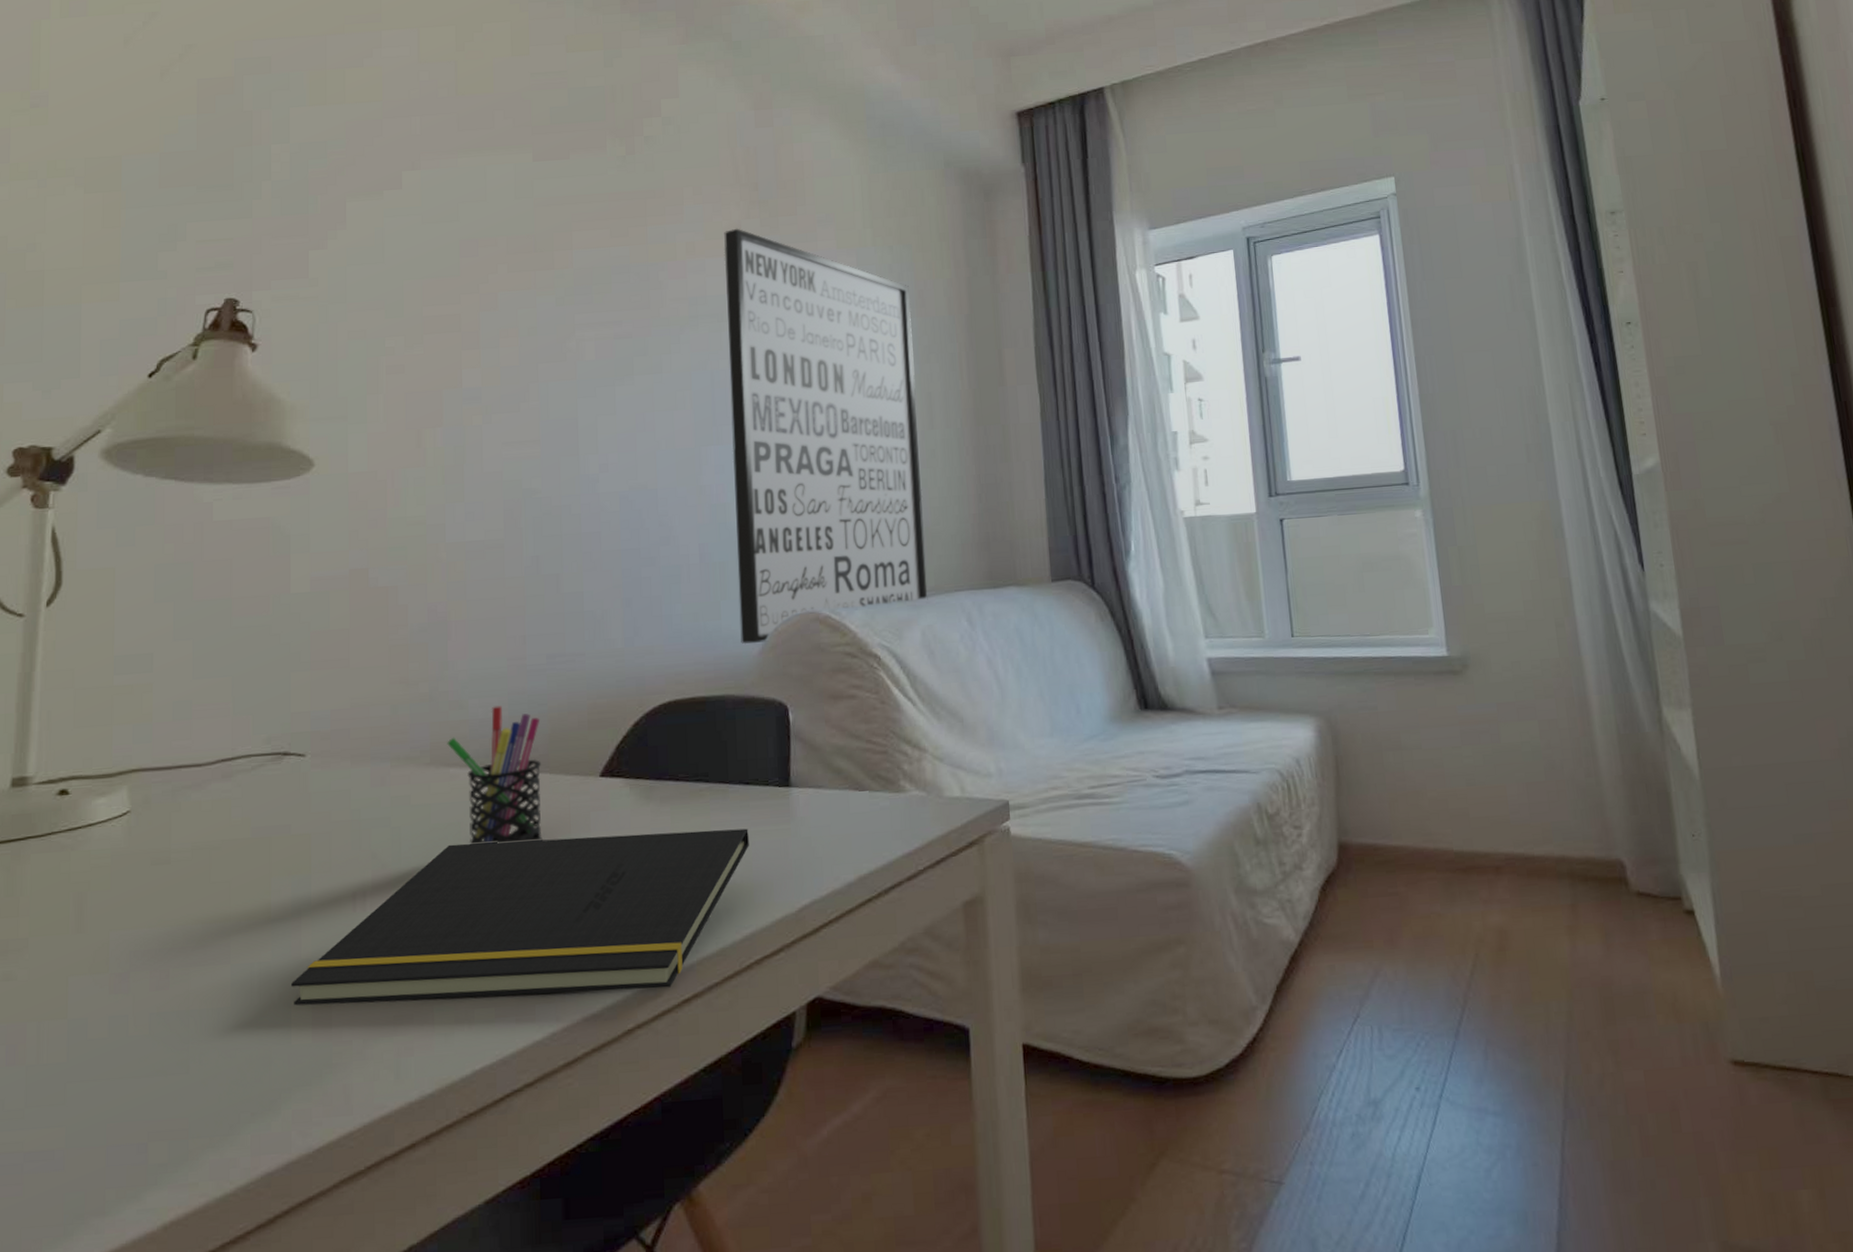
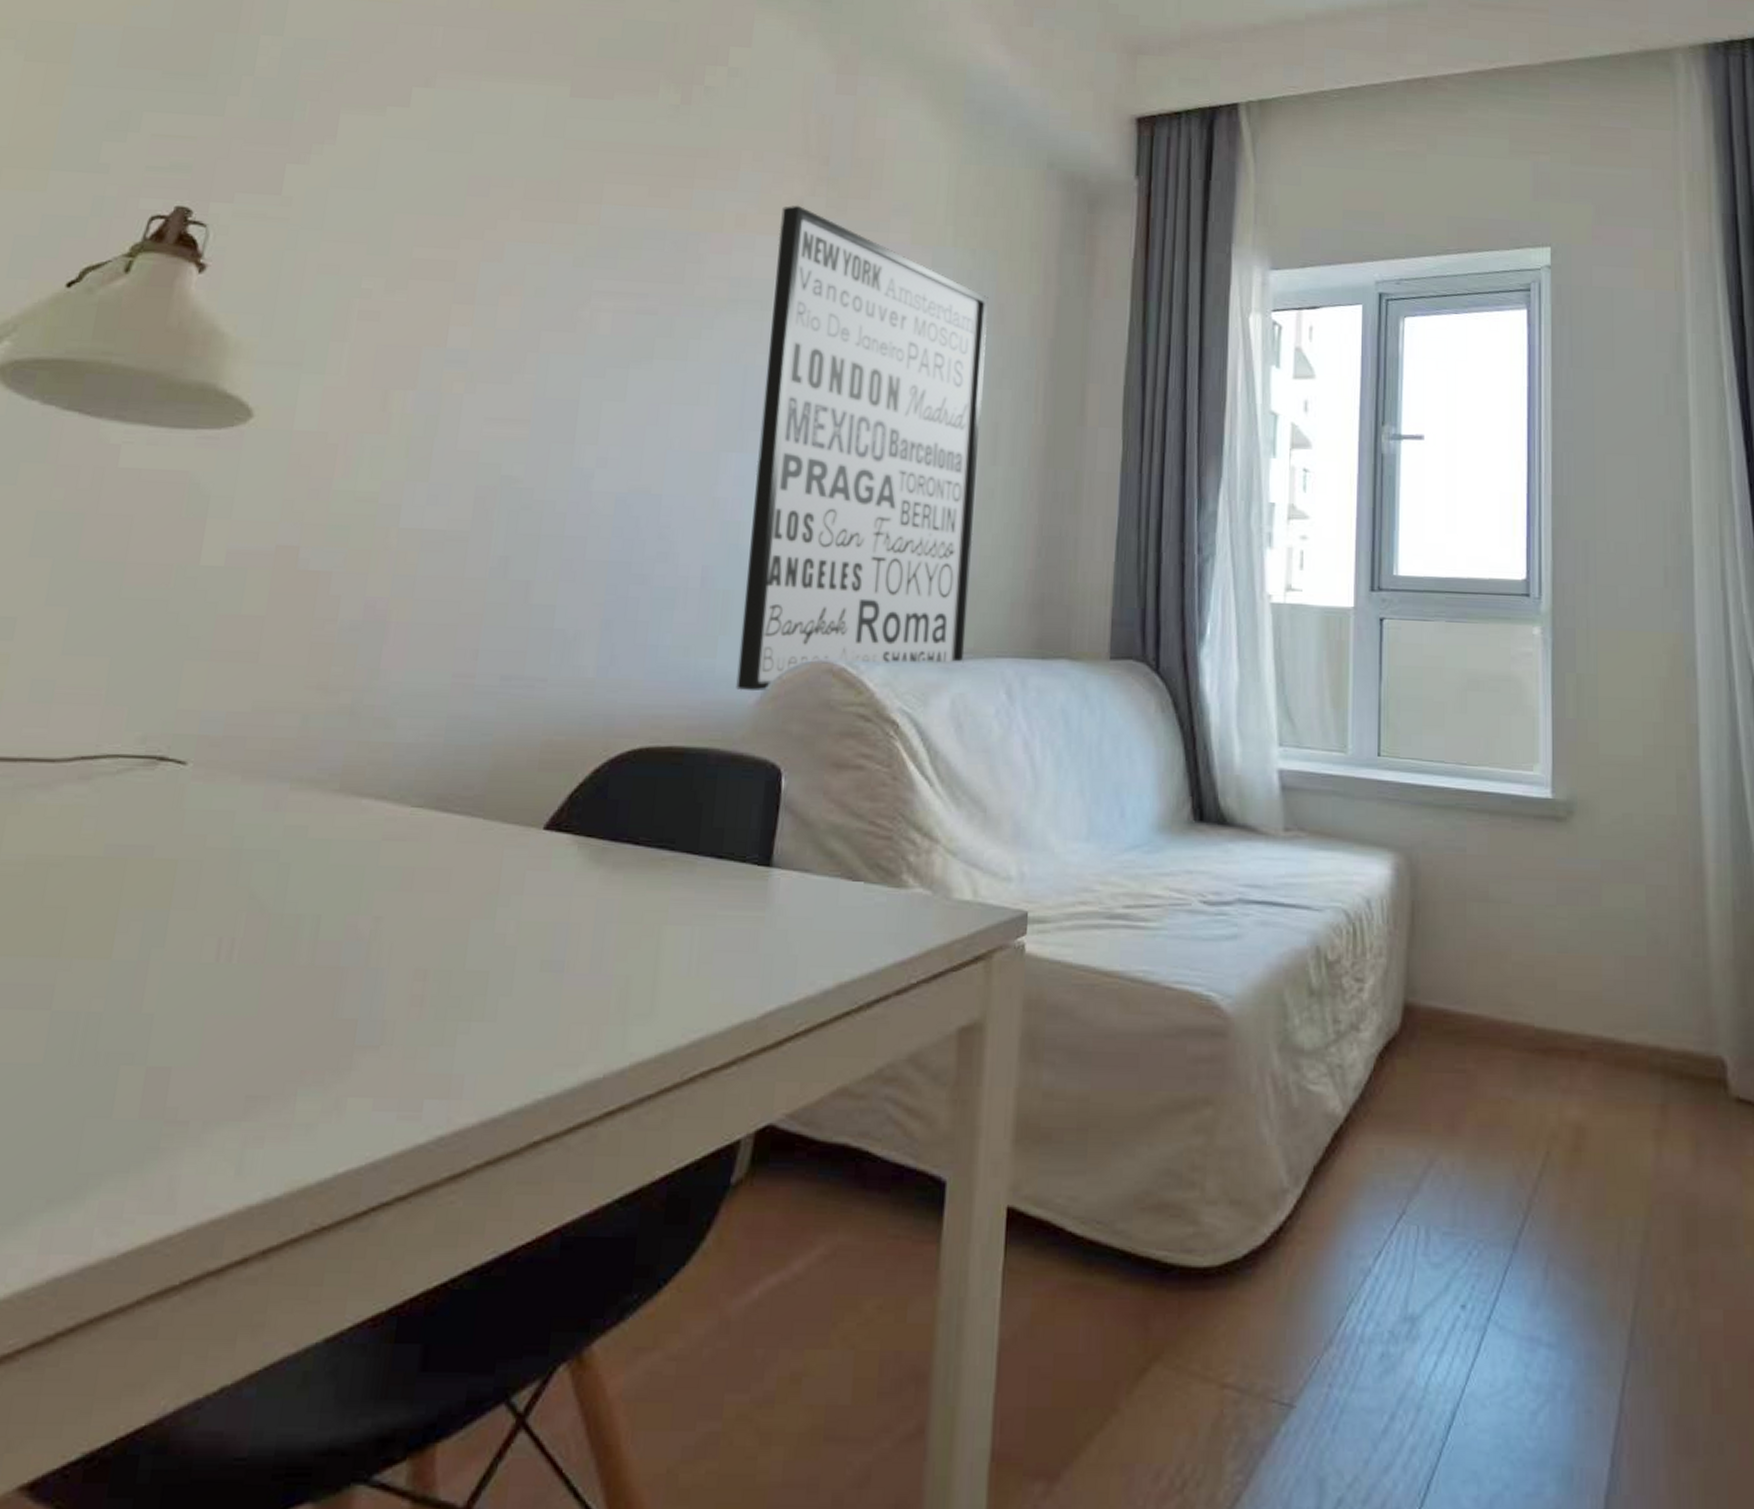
notepad: present [291,828,749,1006] -> none [123,891,714,1095]
pen holder: present [447,705,542,845] -> none [363,730,482,900]

